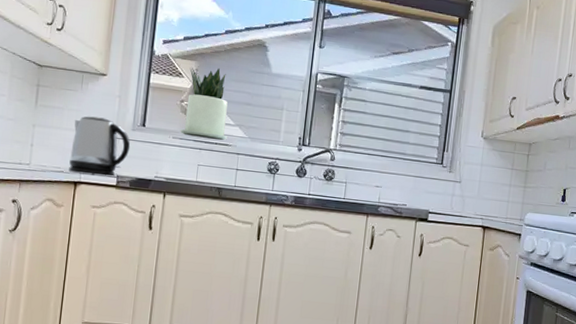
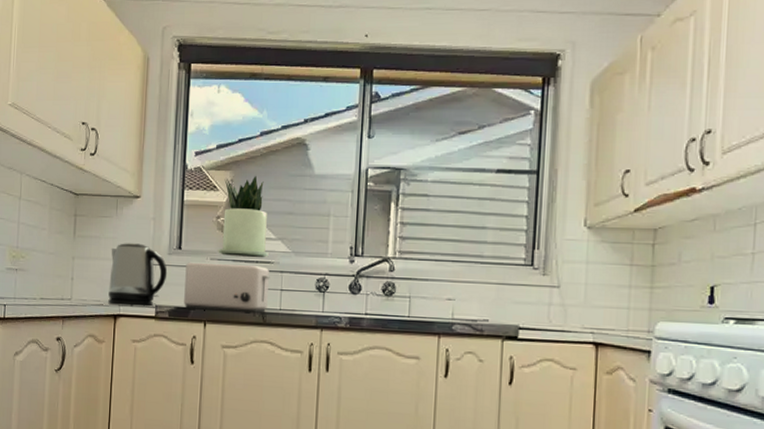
toaster: none [145,138,227,189] -> present [184,262,270,314]

